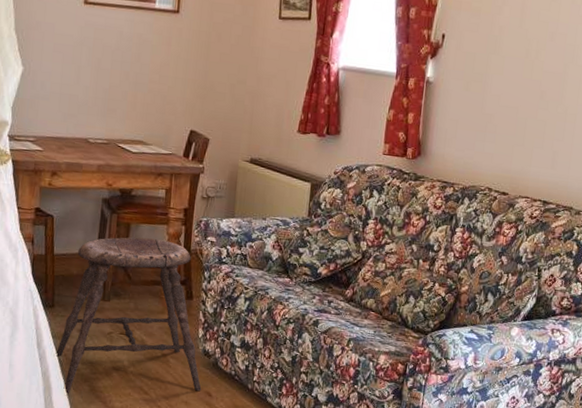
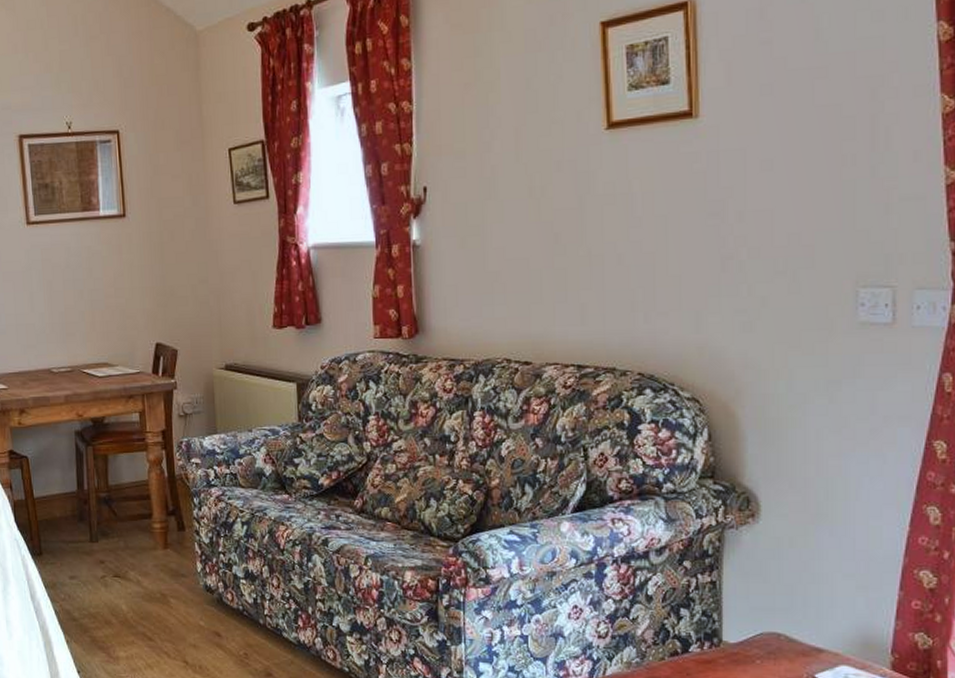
stool: present [55,237,202,396] -> none [50,468,209,650]

